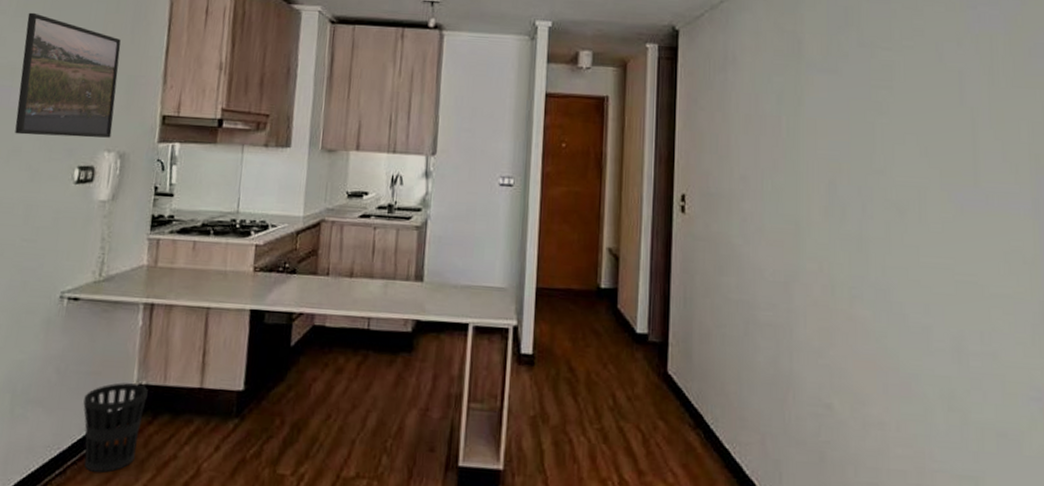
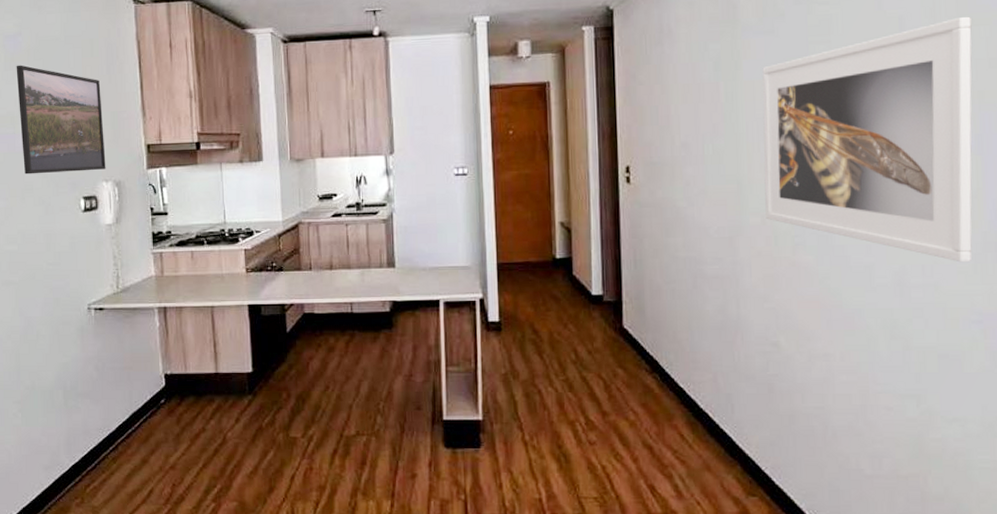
wastebasket: present [83,383,148,473] -> none [122,374,173,446]
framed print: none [823,78,1031,333] -> present [762,16,972,263]

